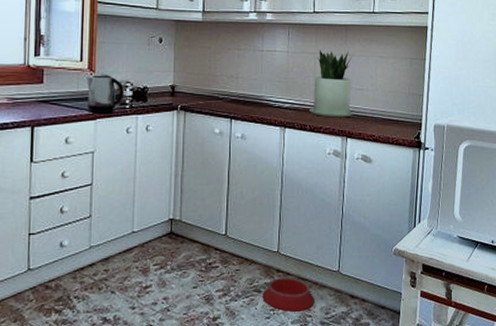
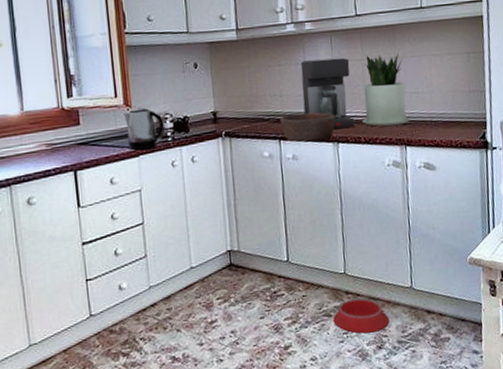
wooden bowl: none [233,96,285,124] -> present [280,112,335,143]
coffee maker: none [257,48,304,115] -> present [300,57,355,129]

